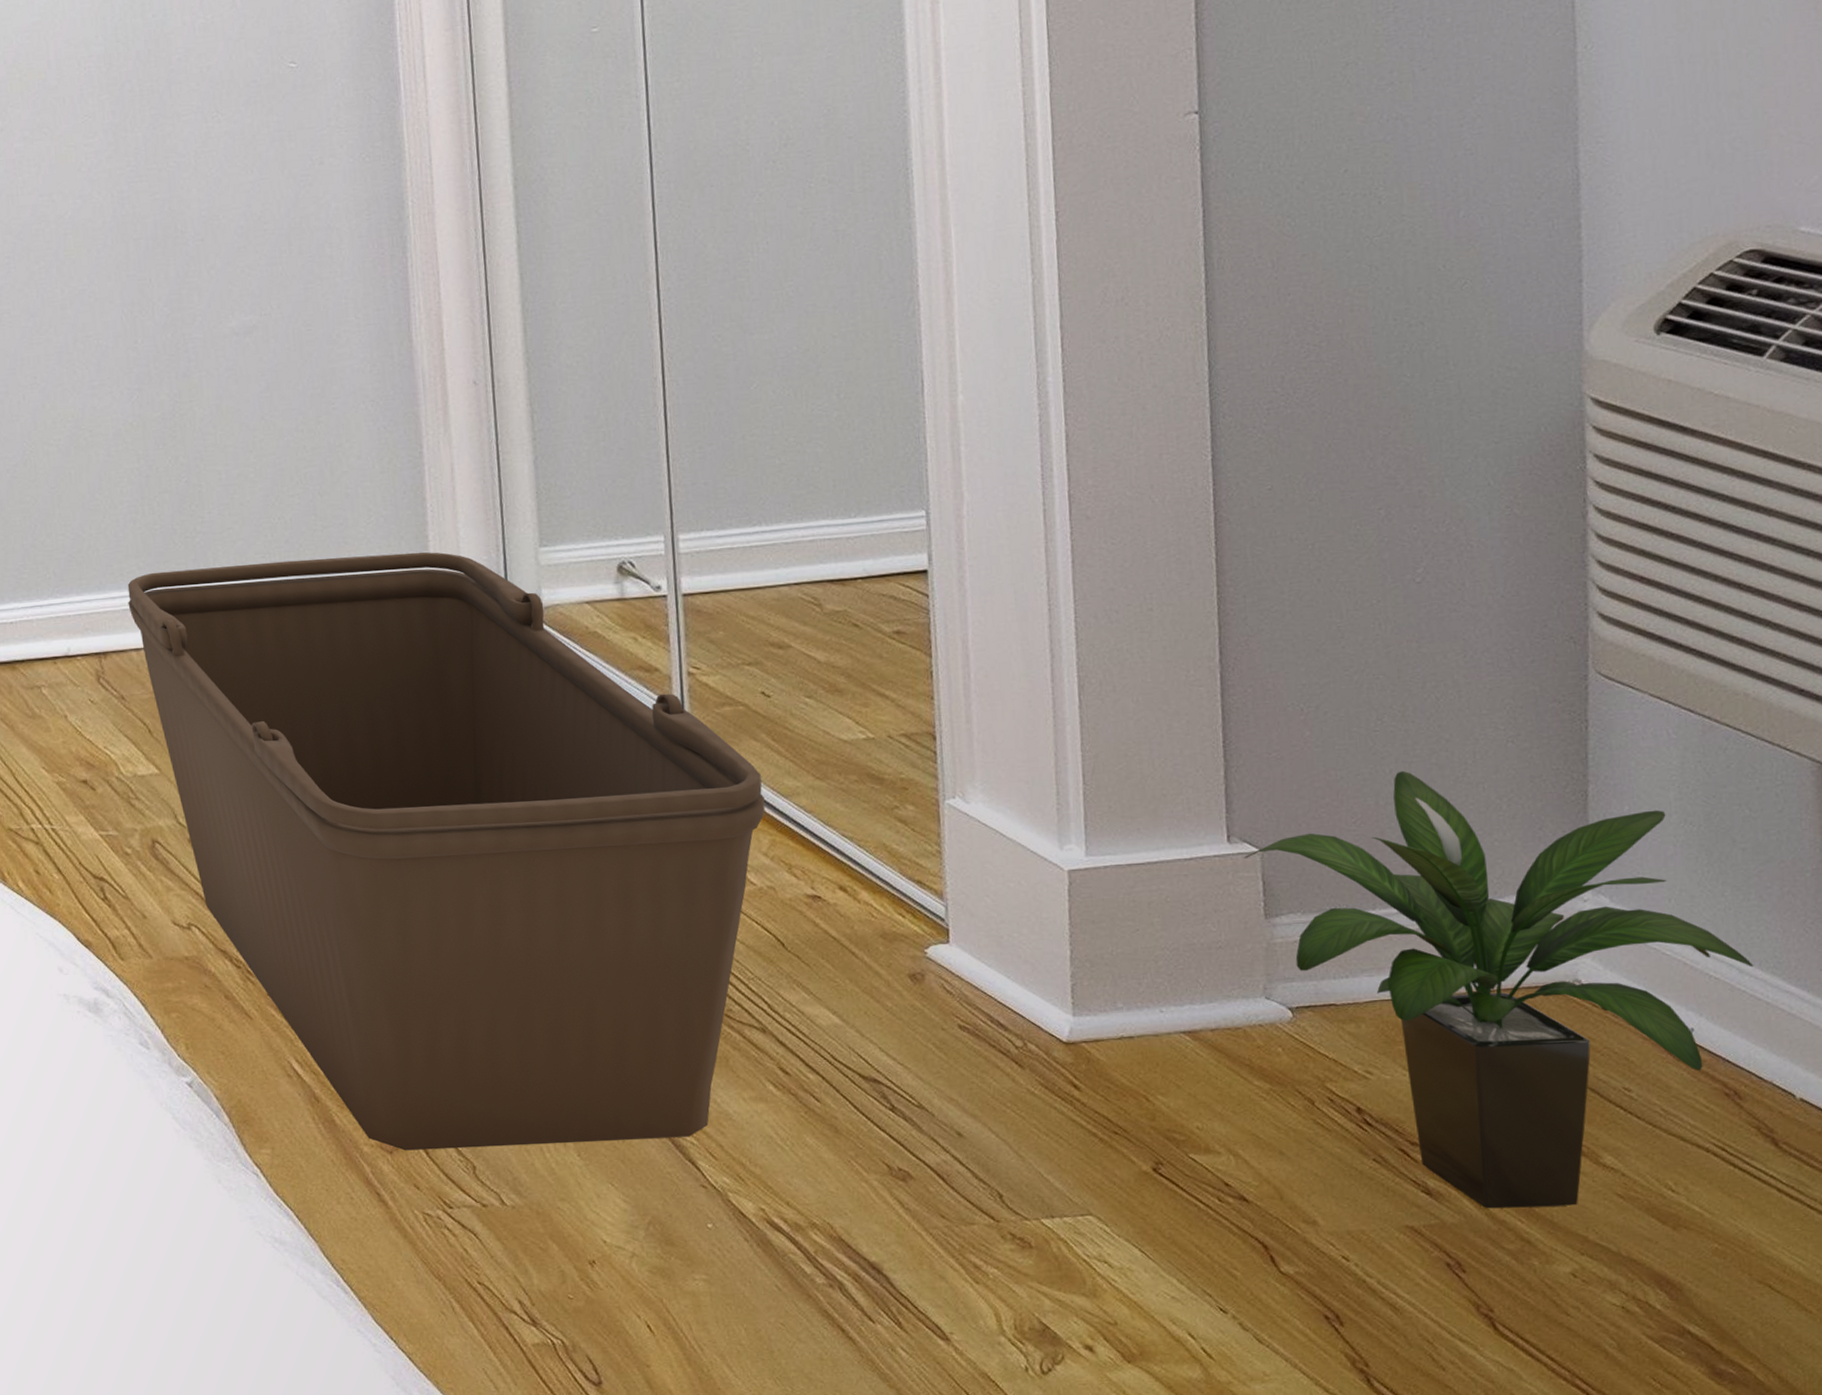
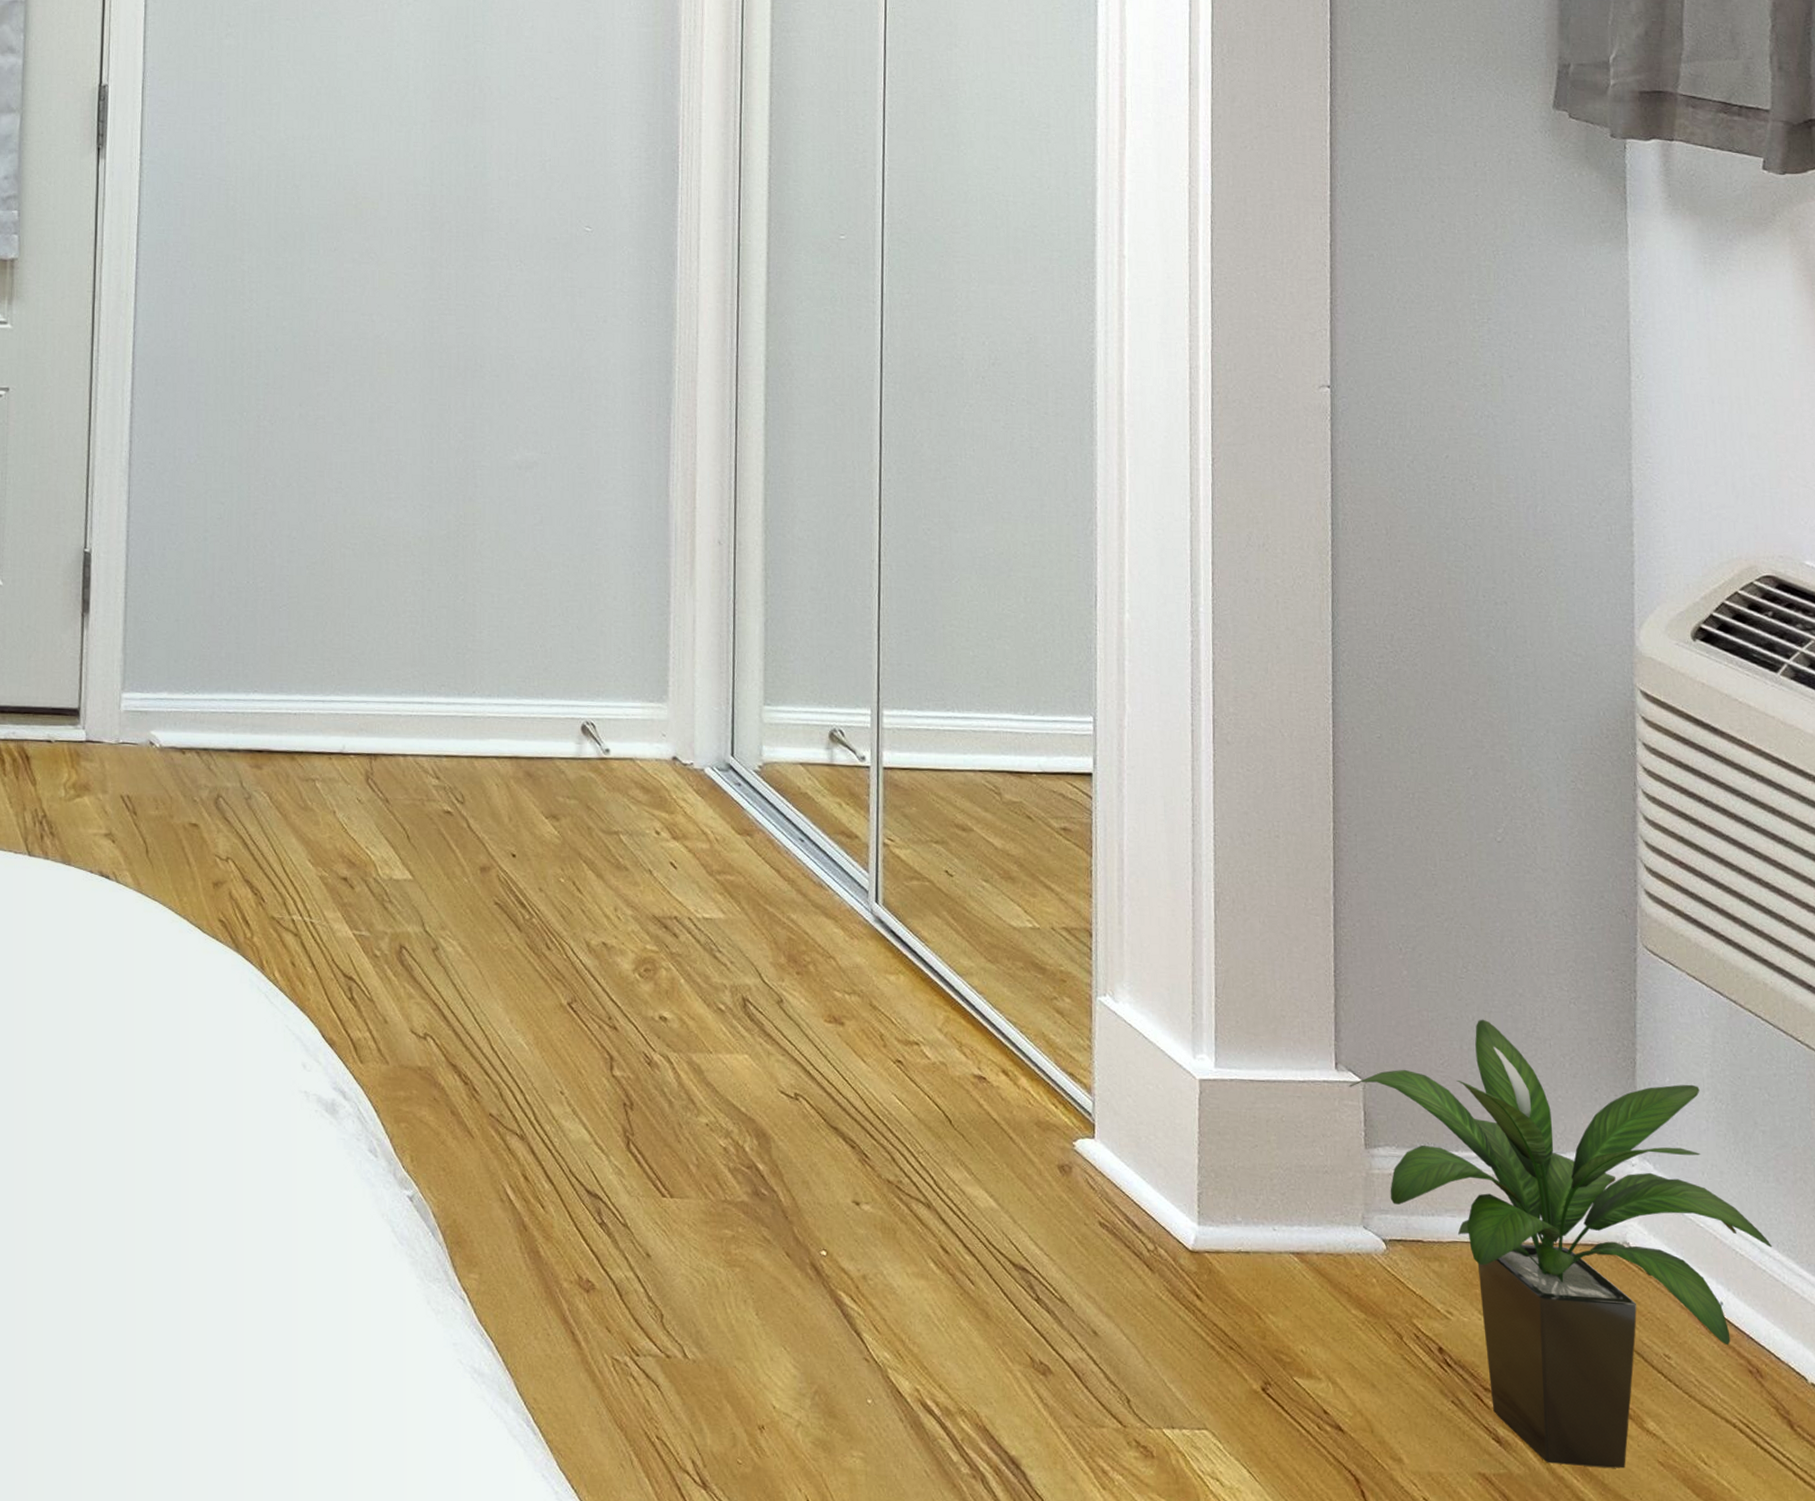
bicycle basket: present [127,552,765,1151] -> none [400,682,943,1307]

